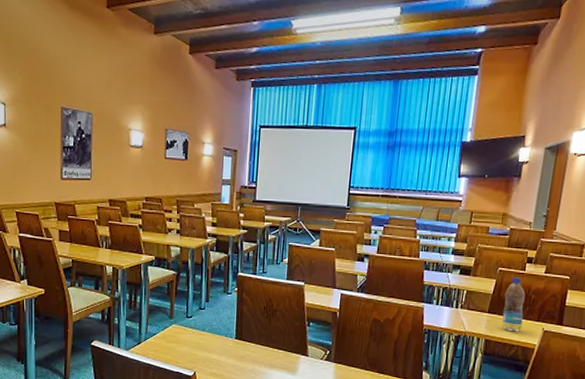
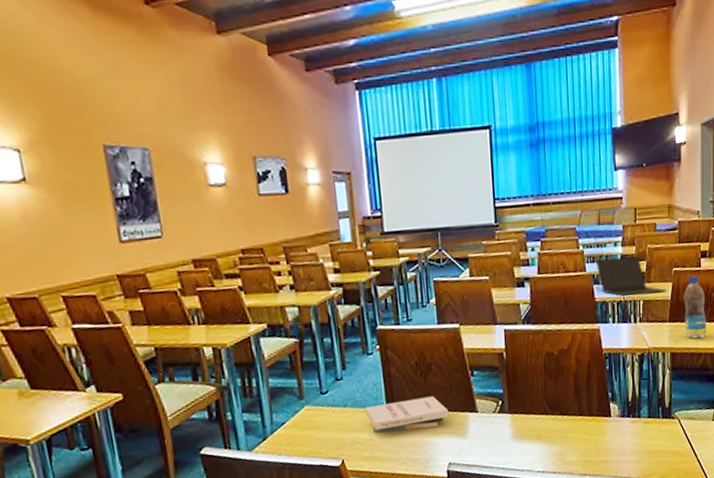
books: none [218,334,285,362] -> present [365,396,450,433]
laptop: none [429,249,490,287] -> present [595,256,667,296]

